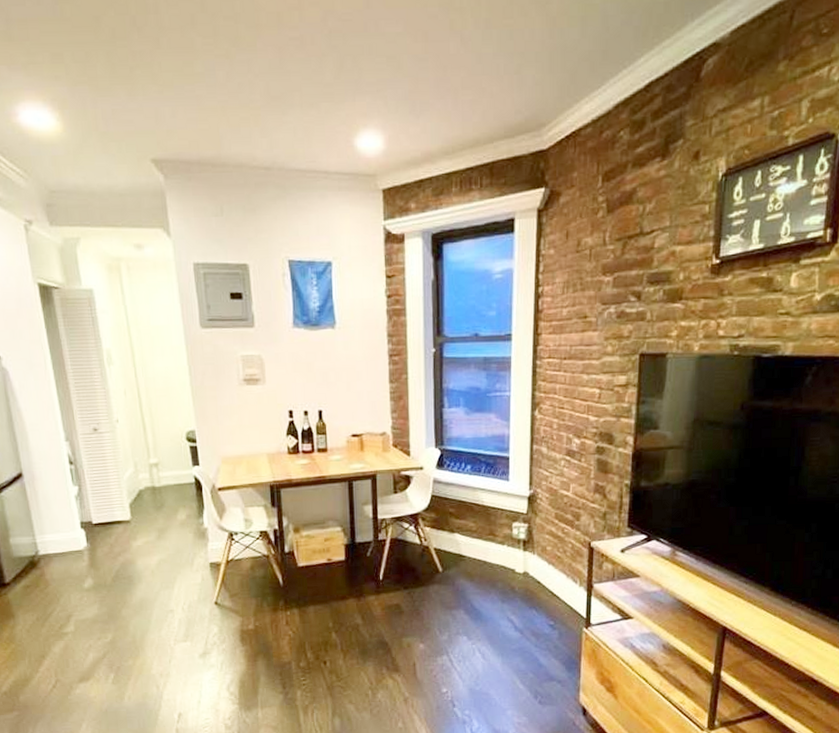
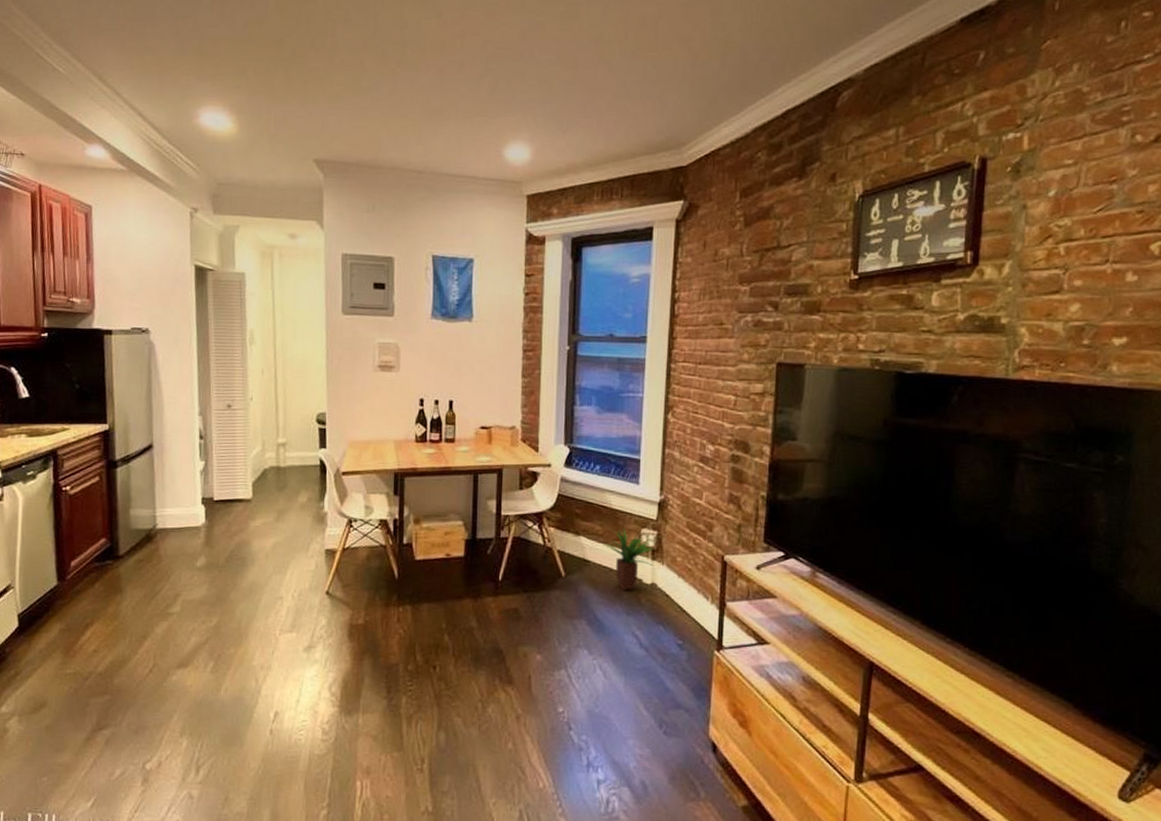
potted plant: none [478,523,526,580] -> present [604,528,655,590]

